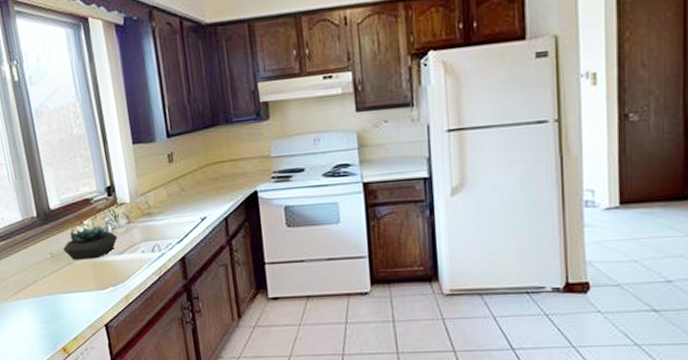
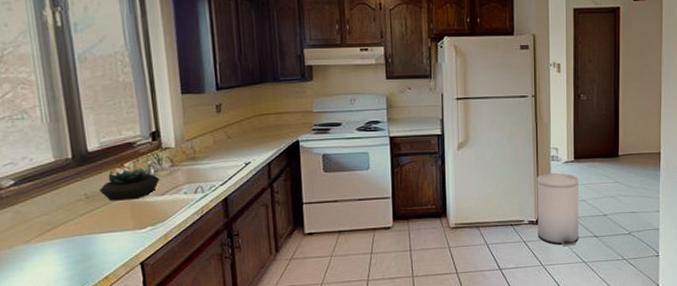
pedal bin: none [563,224,628,323] -> present [537,173,579,247]

